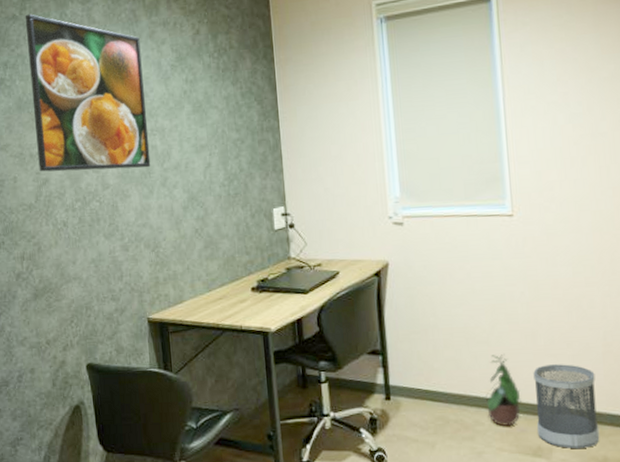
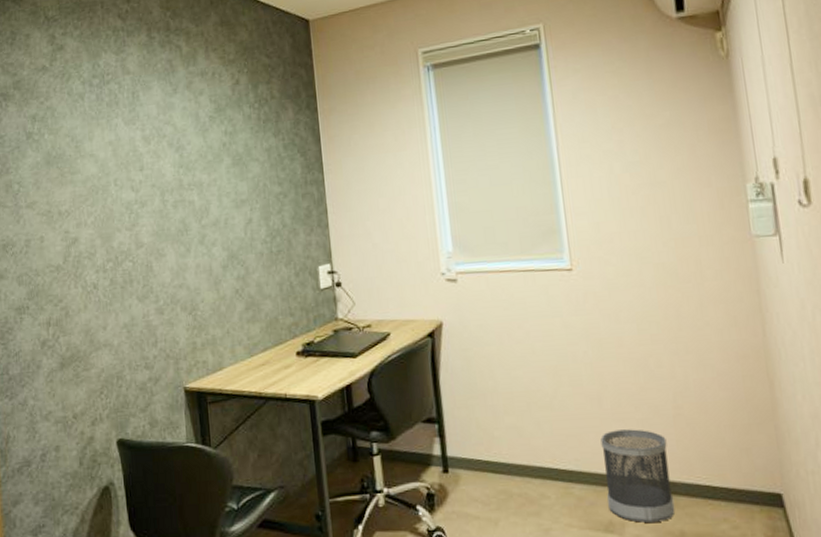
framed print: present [25,14,151,172] -> none [55,65,188,231]
potted plant: present [483,353,521,426] -> none [548,418,589,499]

